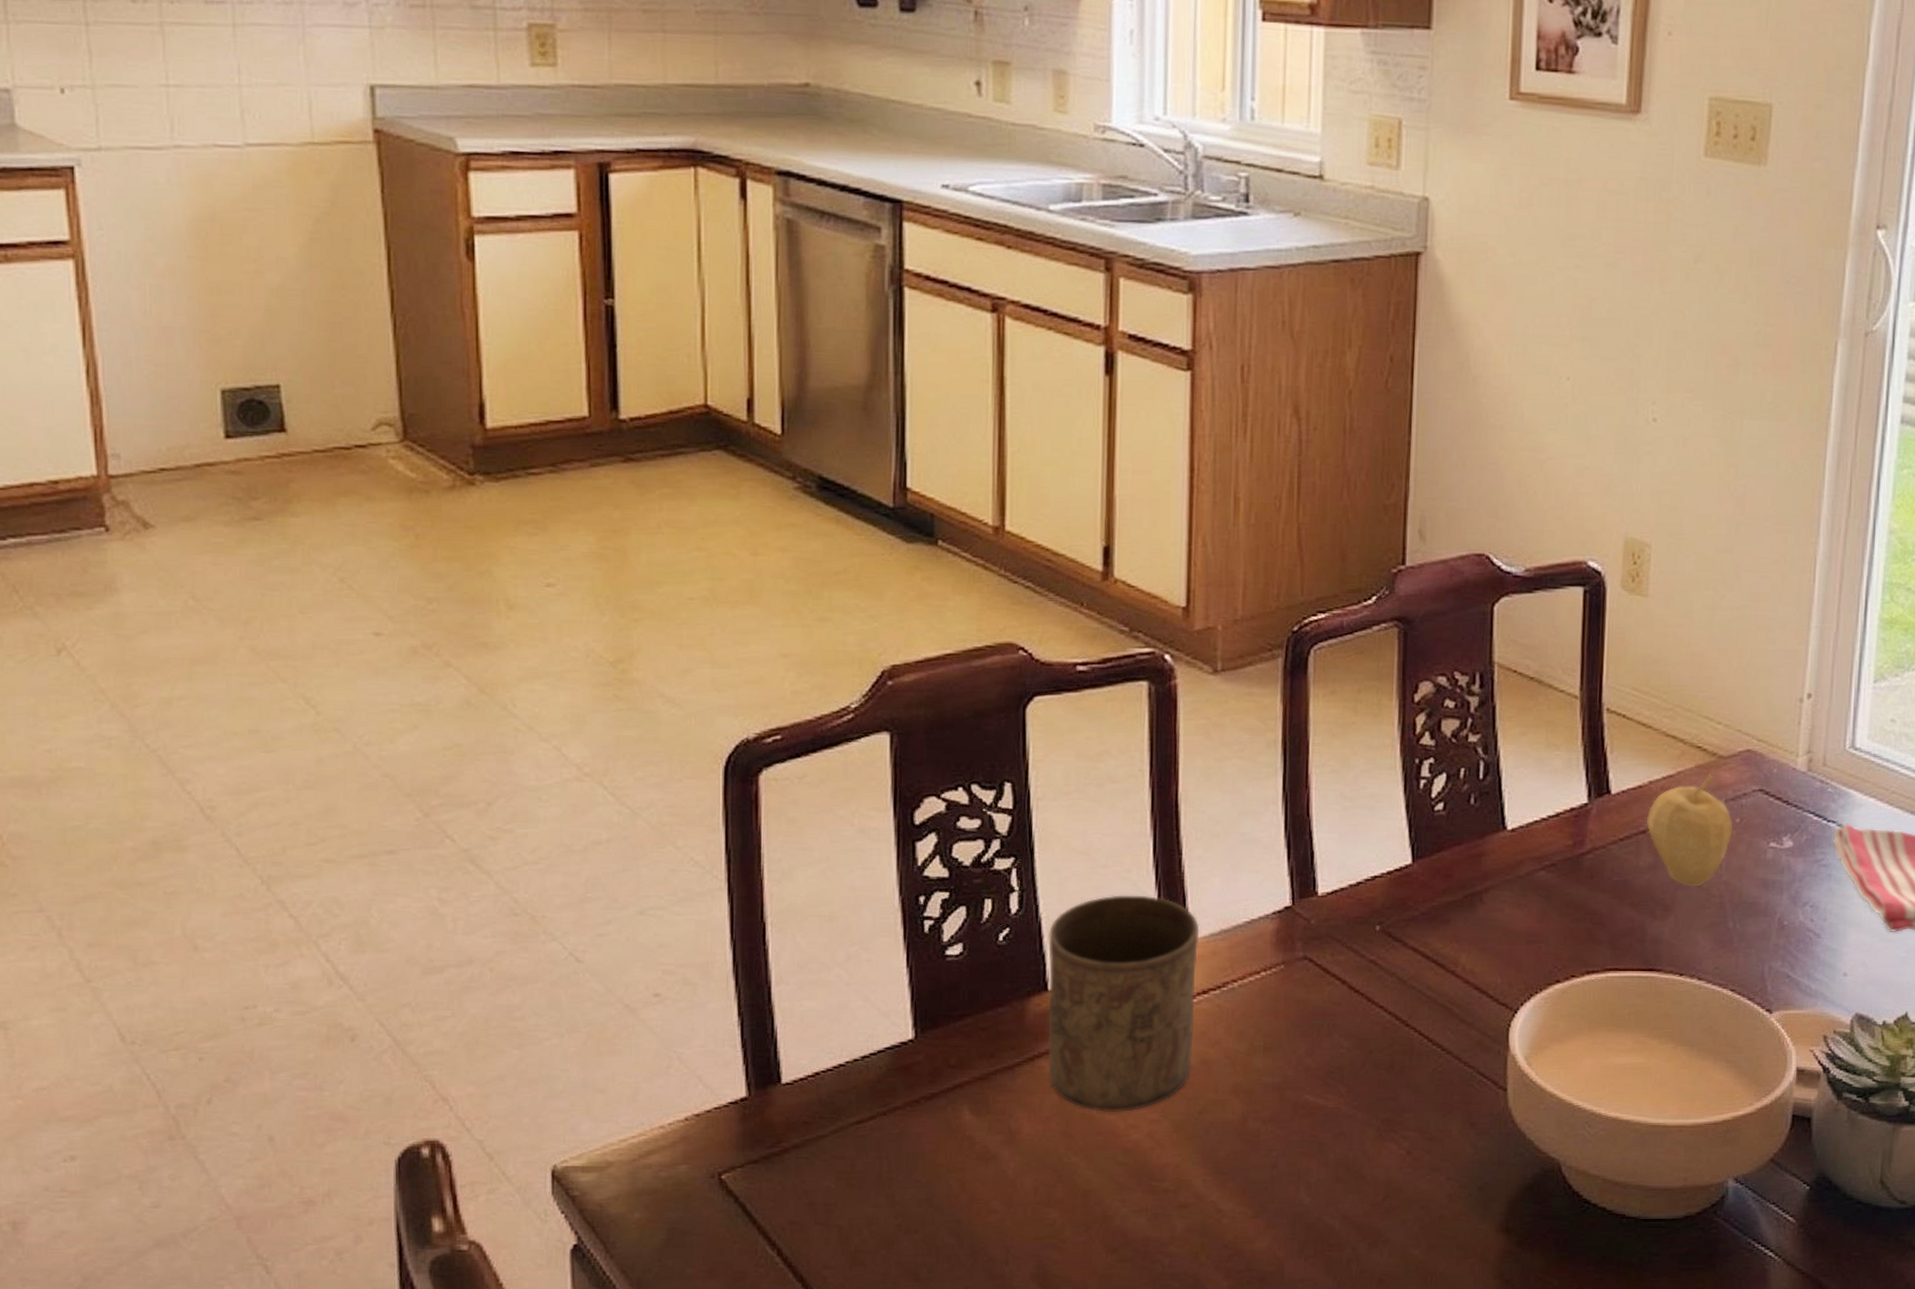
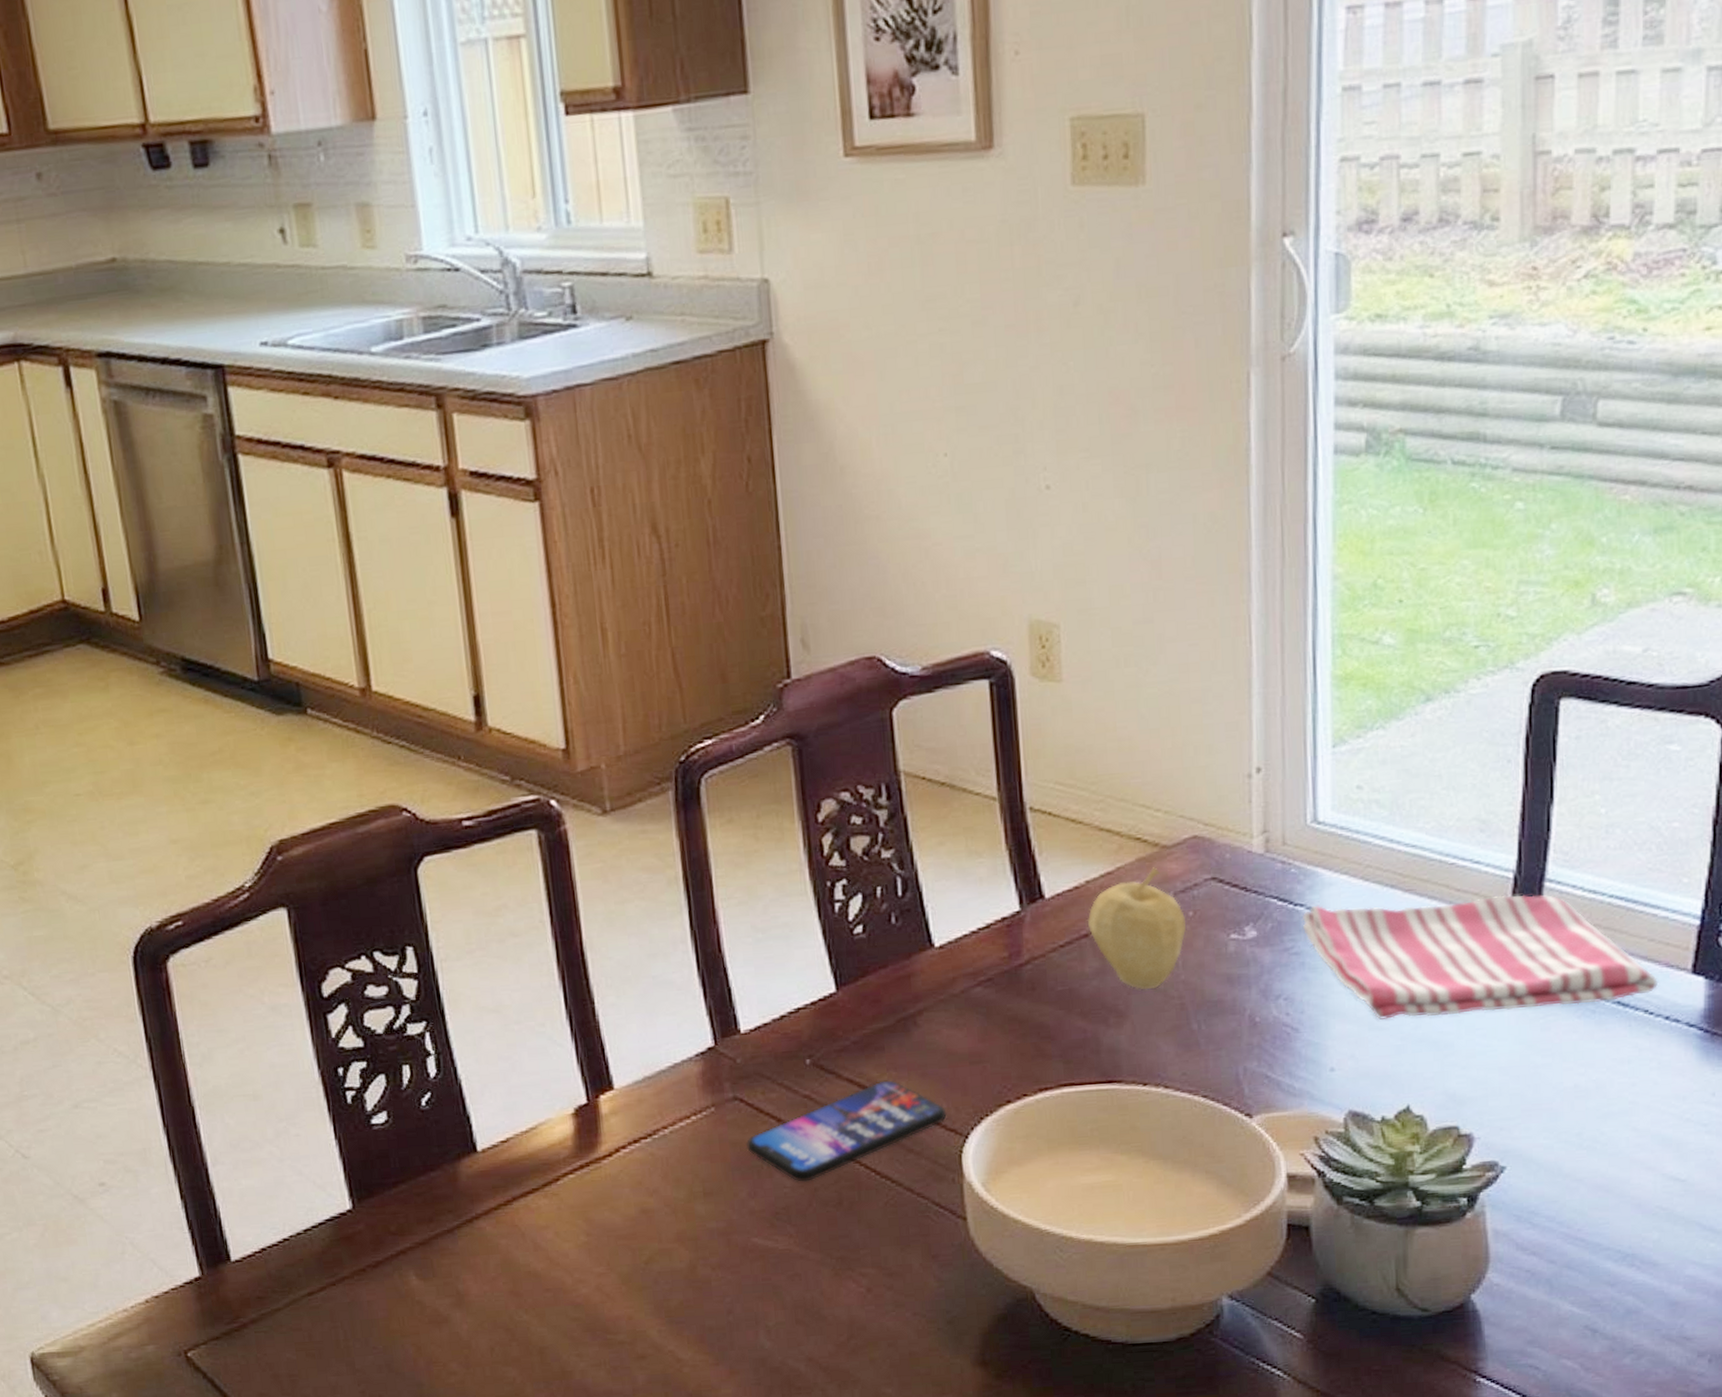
cup: present [1048,895,1200,1113] -> none [470,1047,633,1269]
smartphone: none [1310,952,1500,1044] -> present [746,1080,947,1182]

